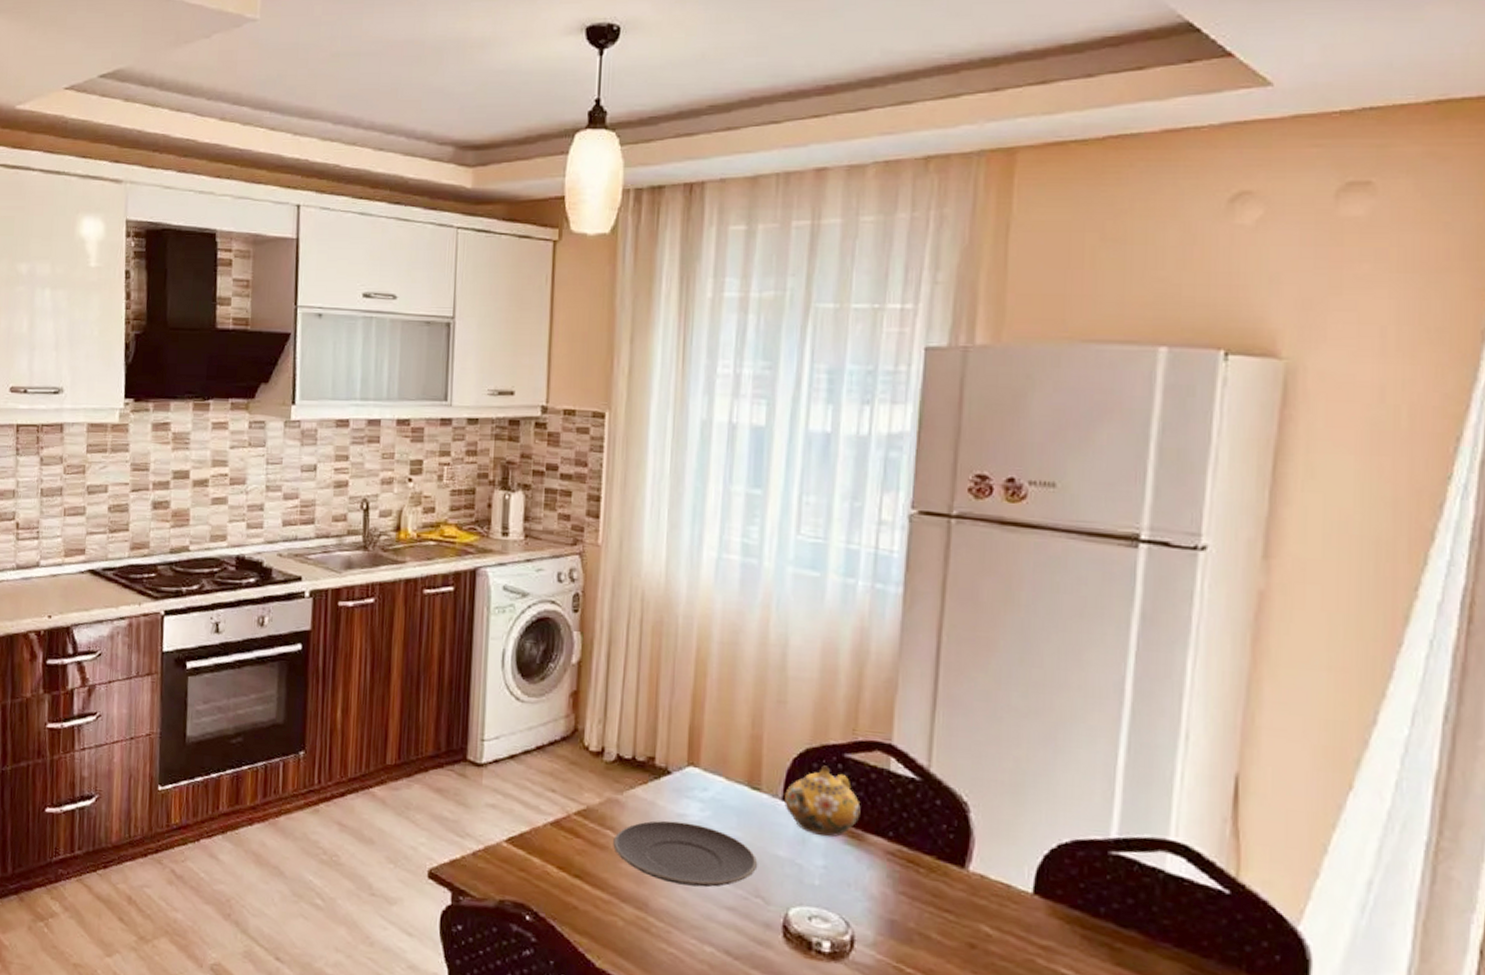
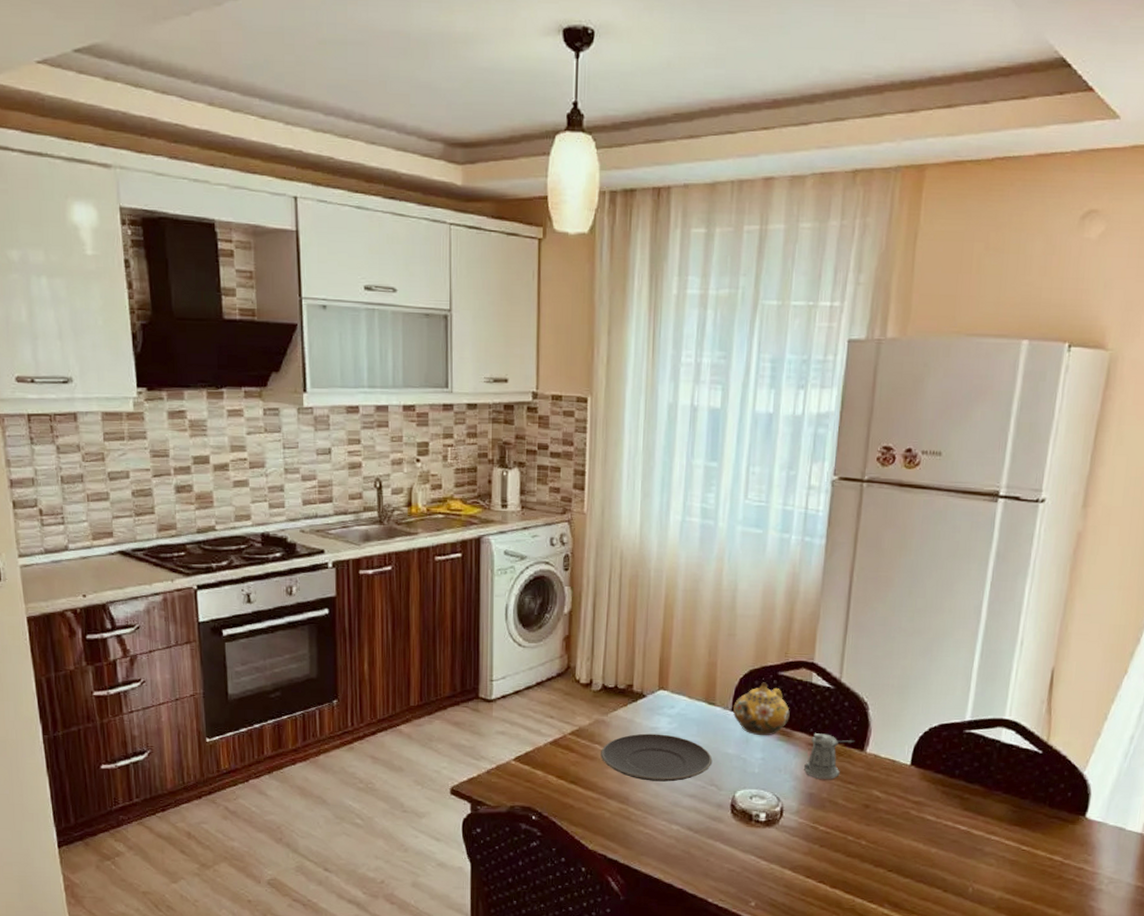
pepper shaker: none [881,838,951,904] -> present [803,733,854,779]

